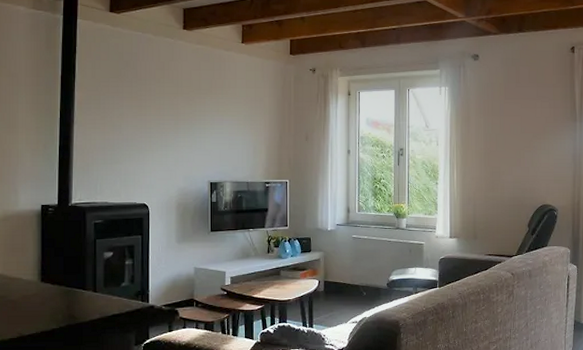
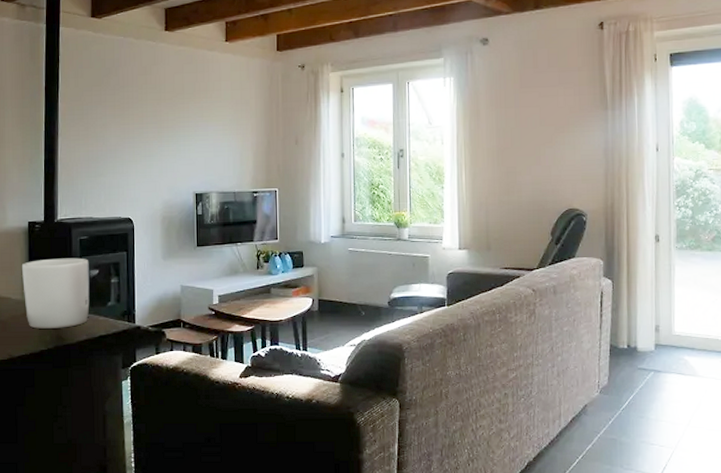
mug: none [33,240,103,308] -> present [21,258,90,329]

